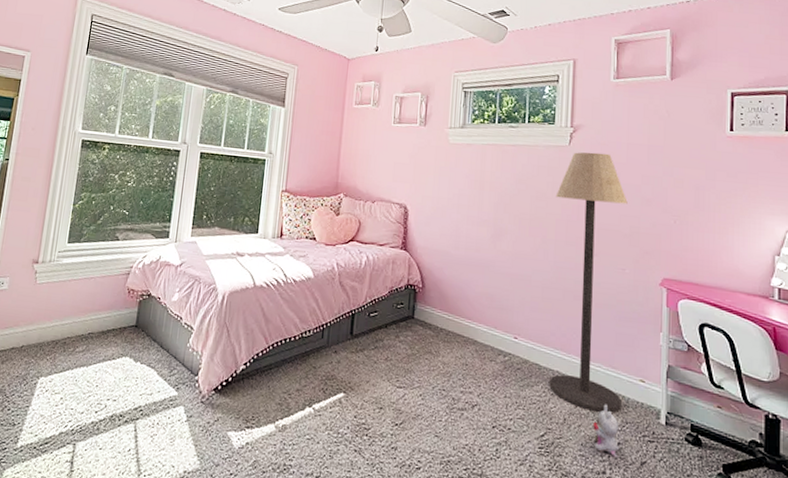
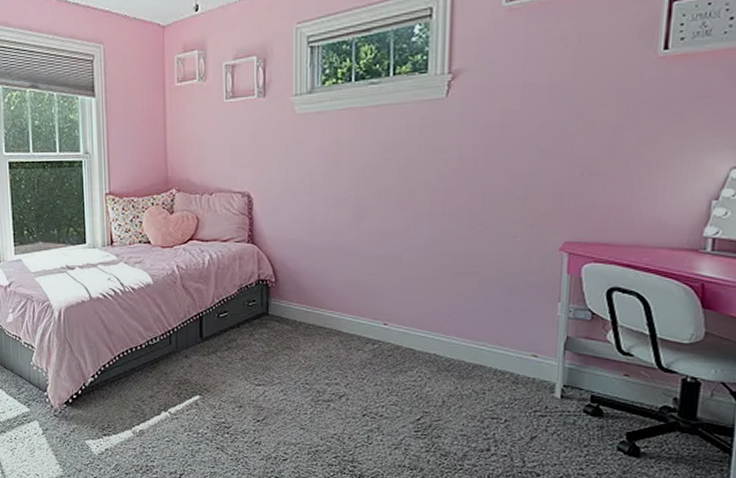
floor lamp: present [549,152,628,413] -> none [425,101,522,391]
plush toy: present [593,404,619,458] -> none [476,383,505,435]

